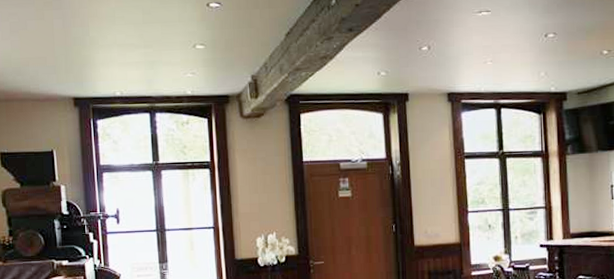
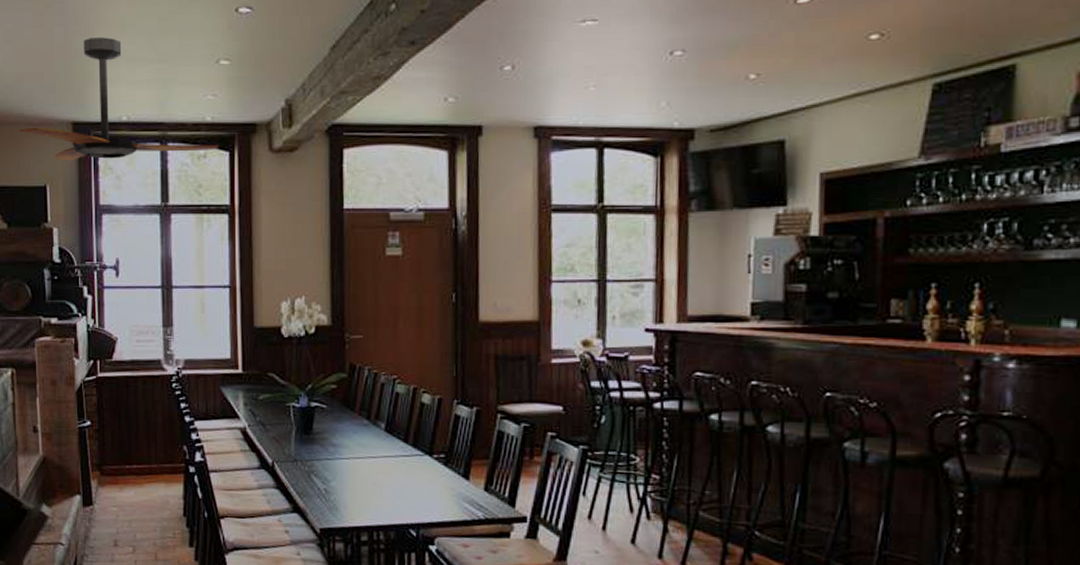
ceiling fan: none [27,27,200,131] -> present [19,37,220,162]

